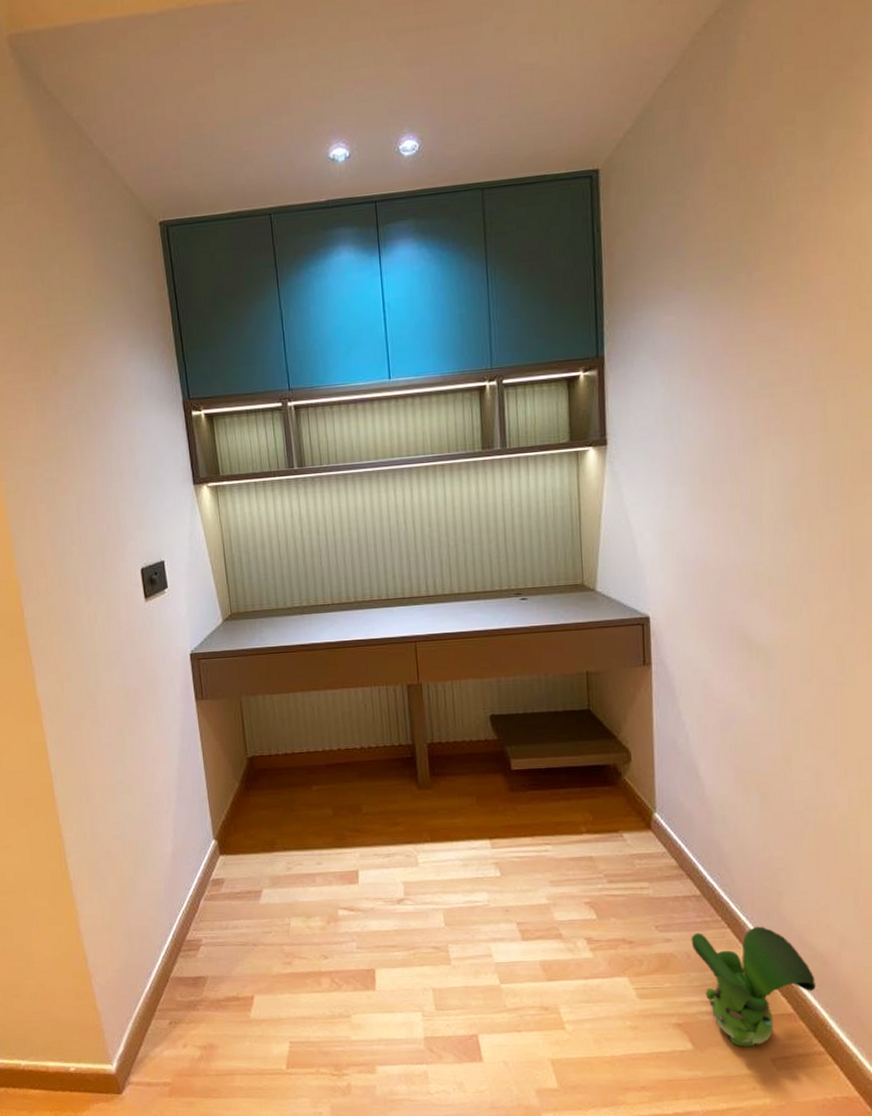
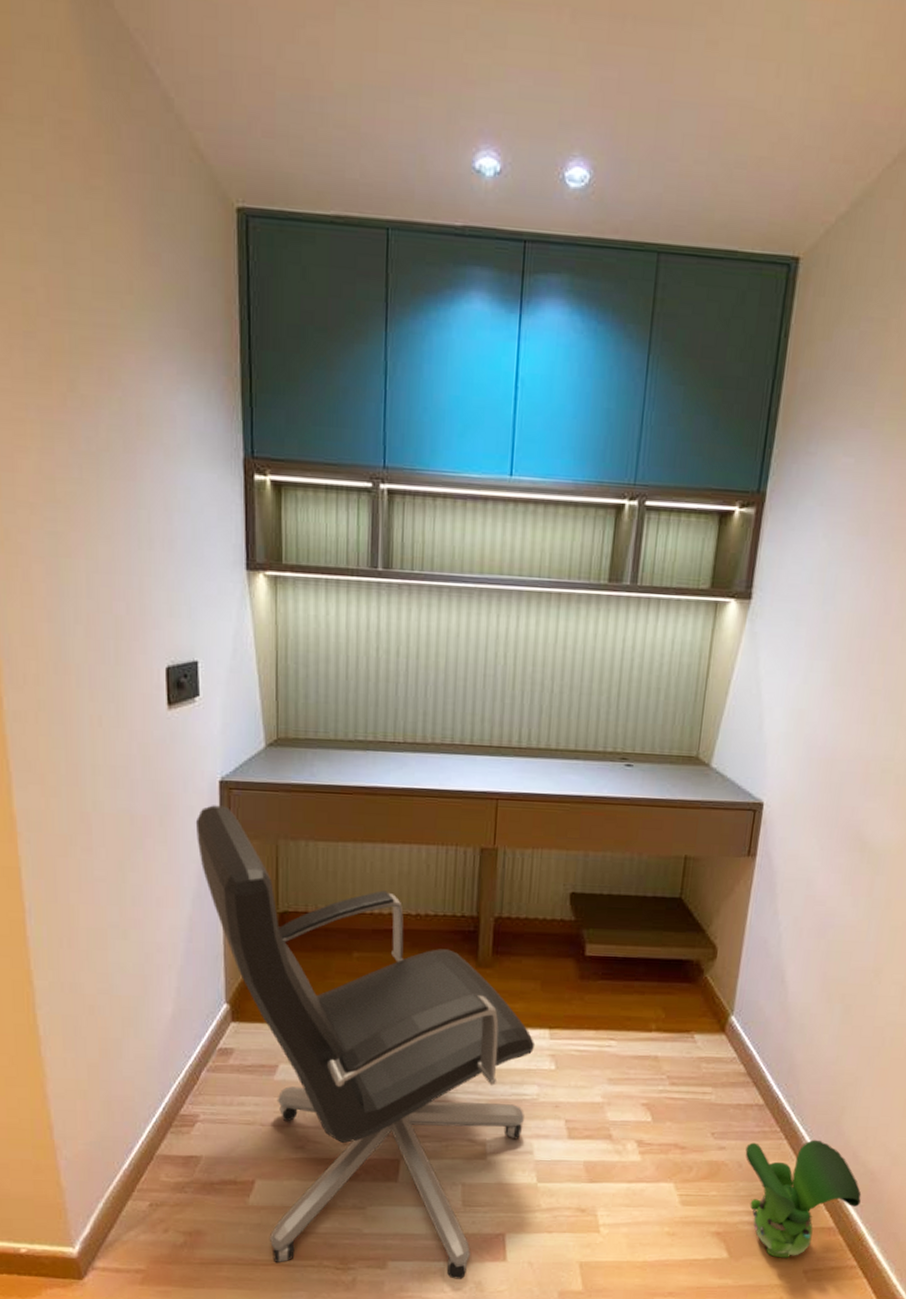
office chair: none [174,673,480,1081] -> present [195,805,536,1279]

